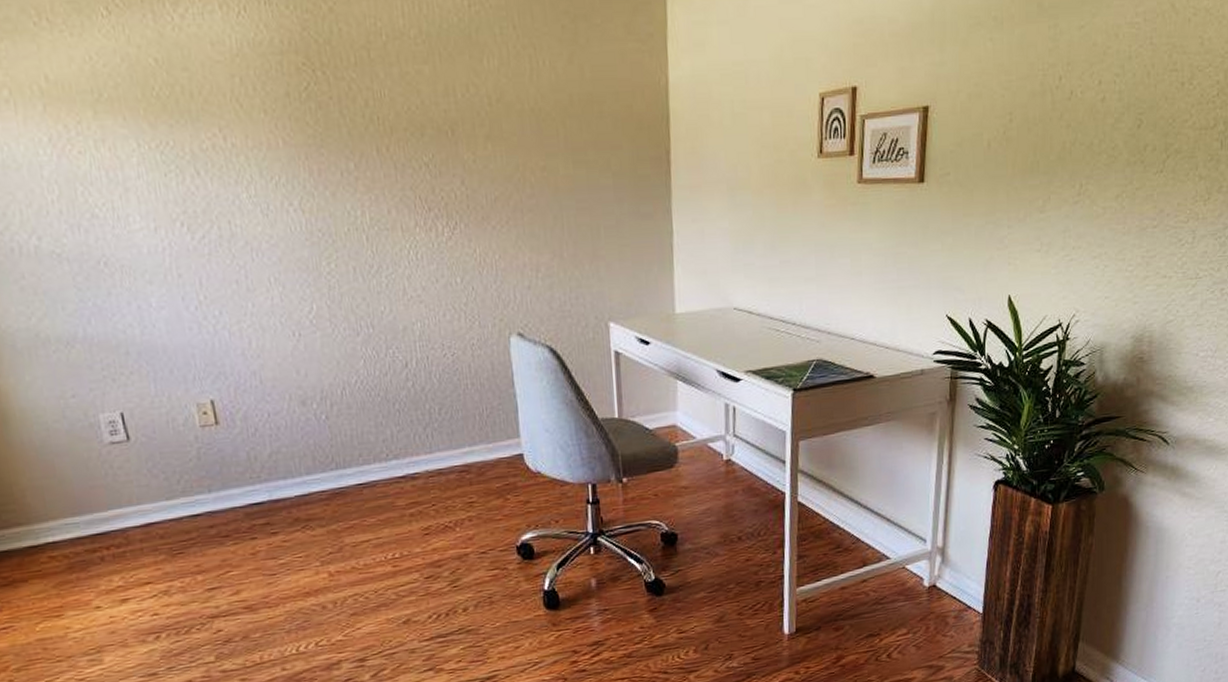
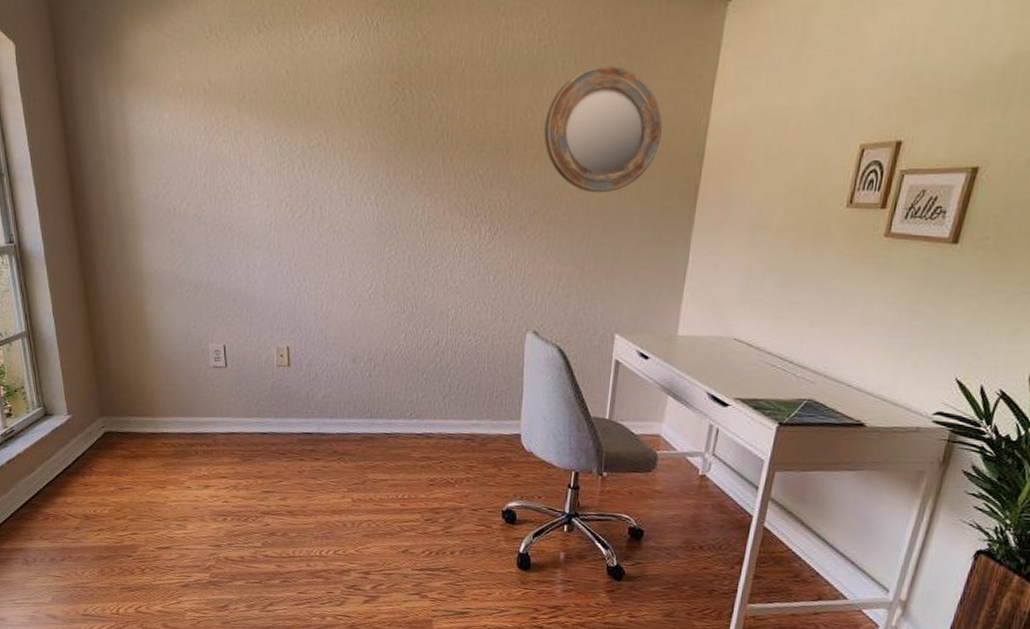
home mirror: none [491,28,622,170] -> present [544,65,663,193]

